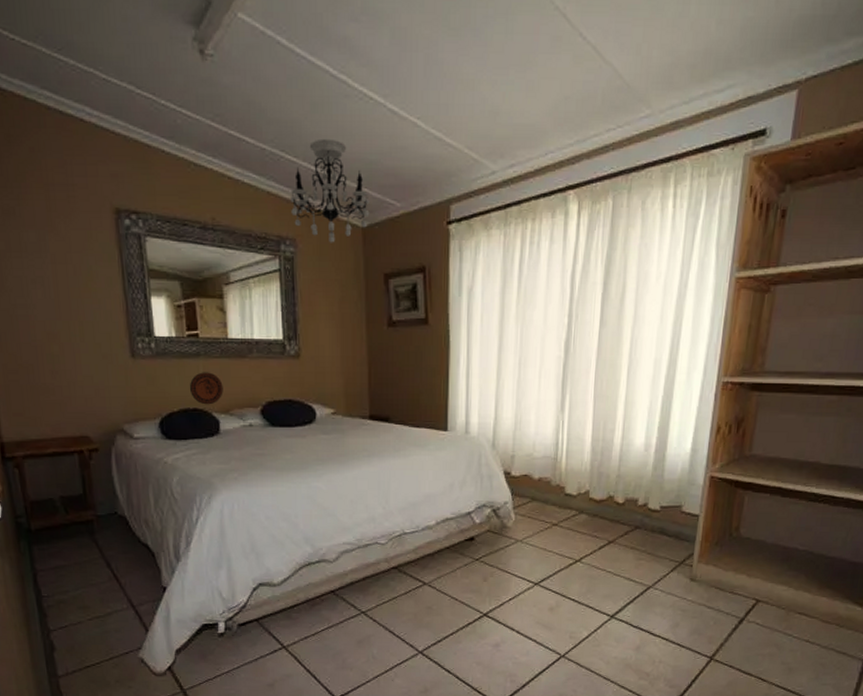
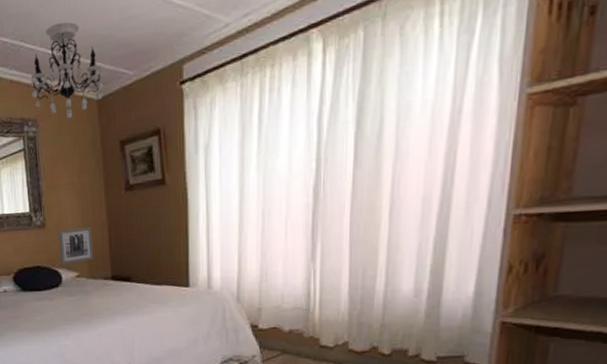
wall art: none [315,361,352,399] -> present [59,227,94,264]

